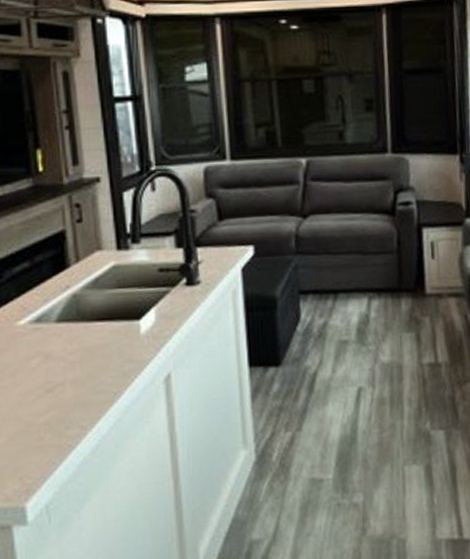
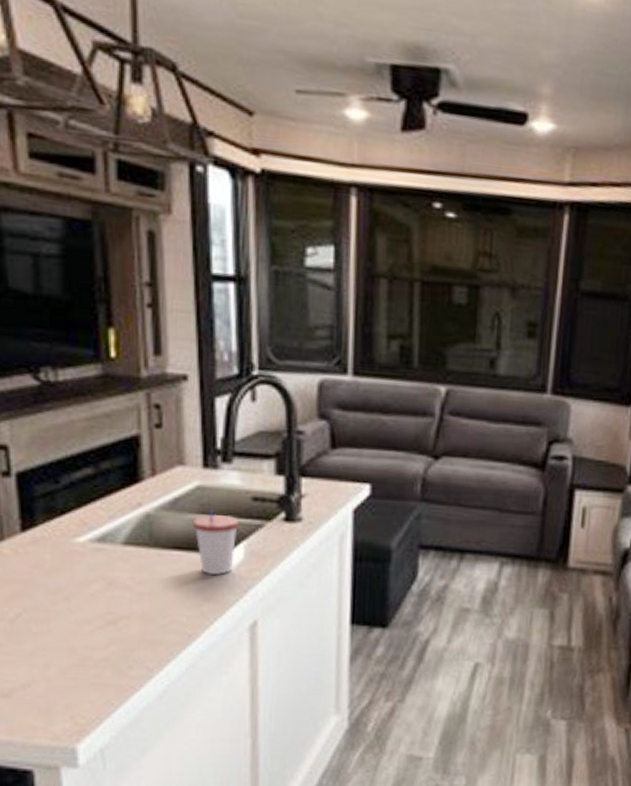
cup: none [111,283,150,339] -> present [192,509,240,576]

